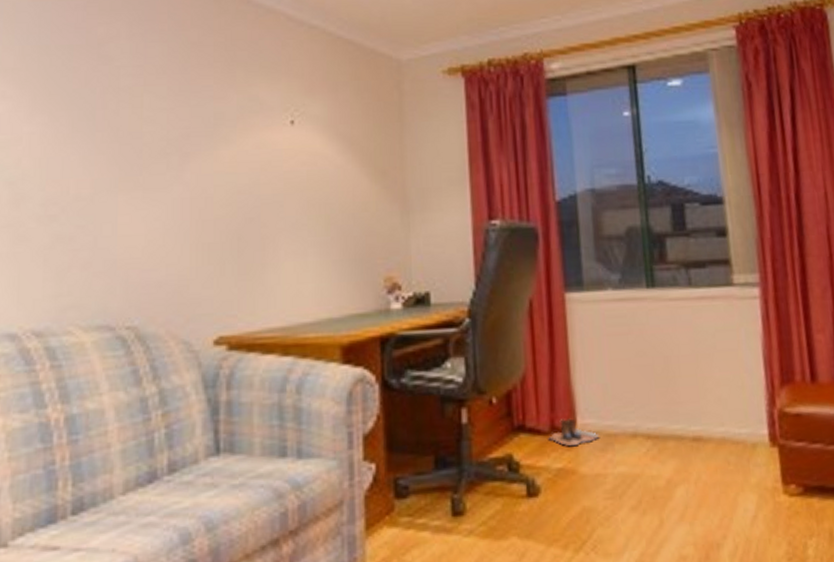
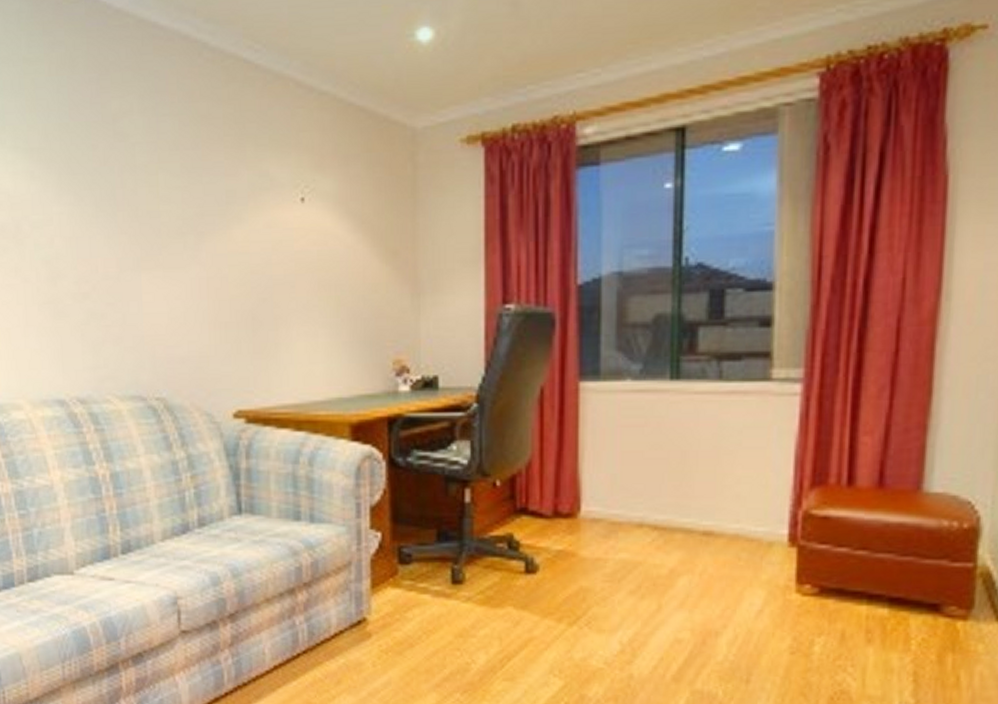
boots: present [548,418,599,447] -> none [550,505,603,531]

